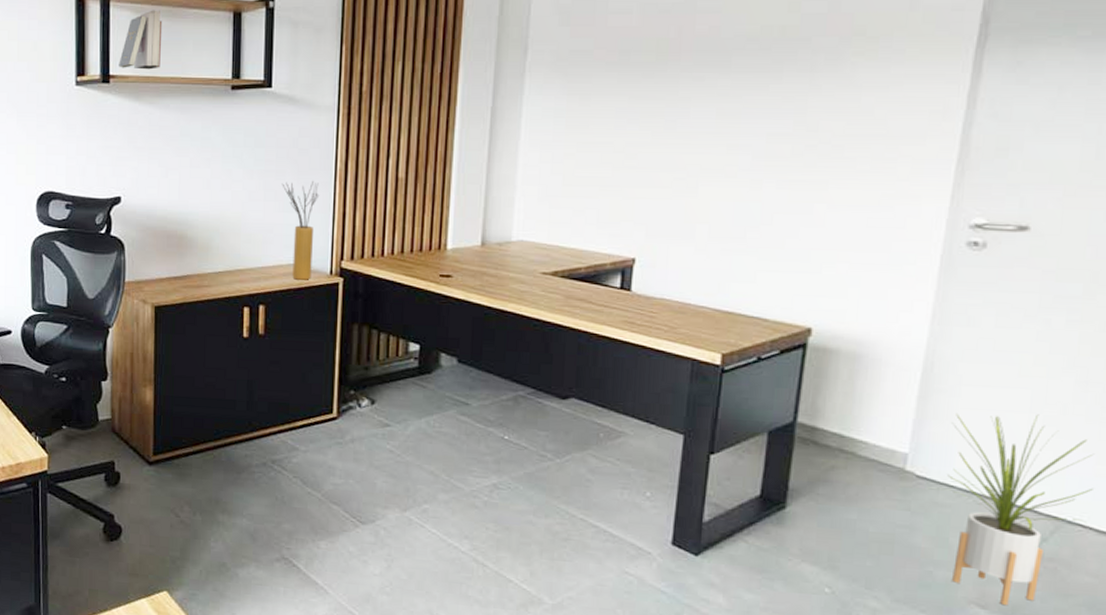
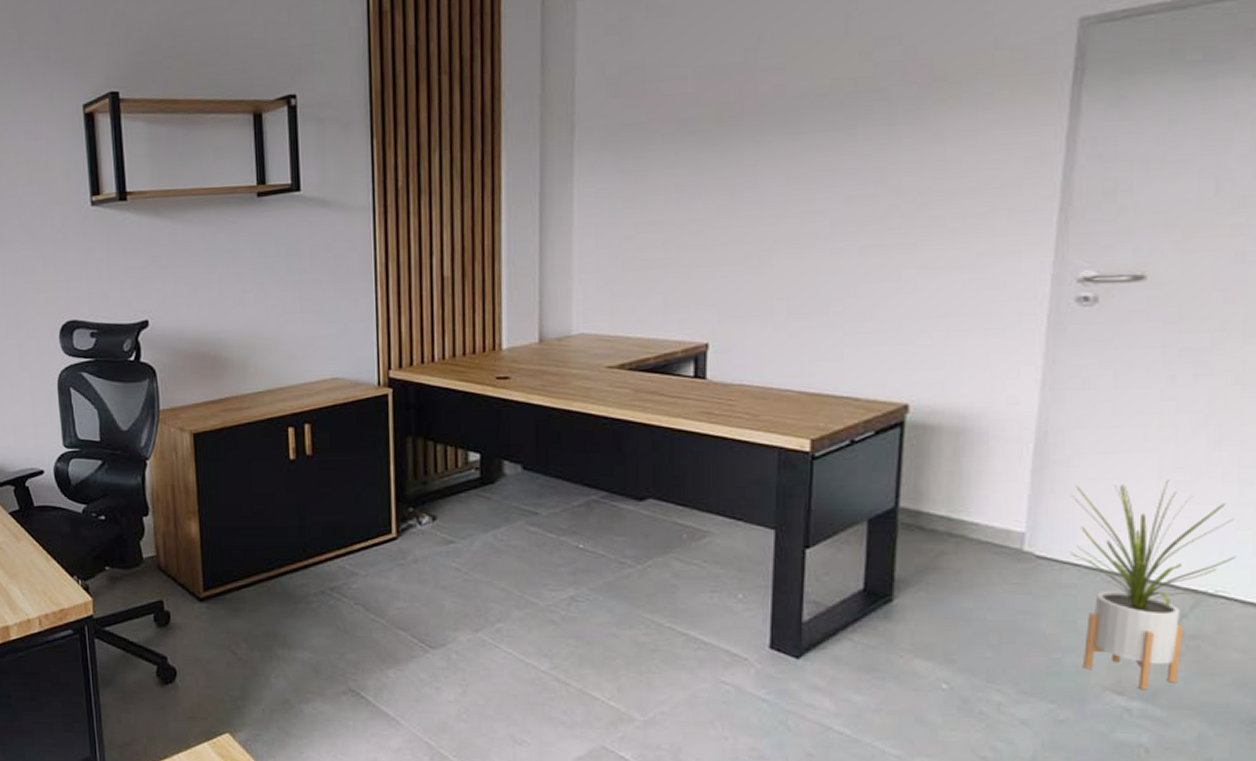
books: present [119,10,163,70] -> none [135,117,180,184]
vase: present [282,181,320,280] -> none [319,288,361,394]

